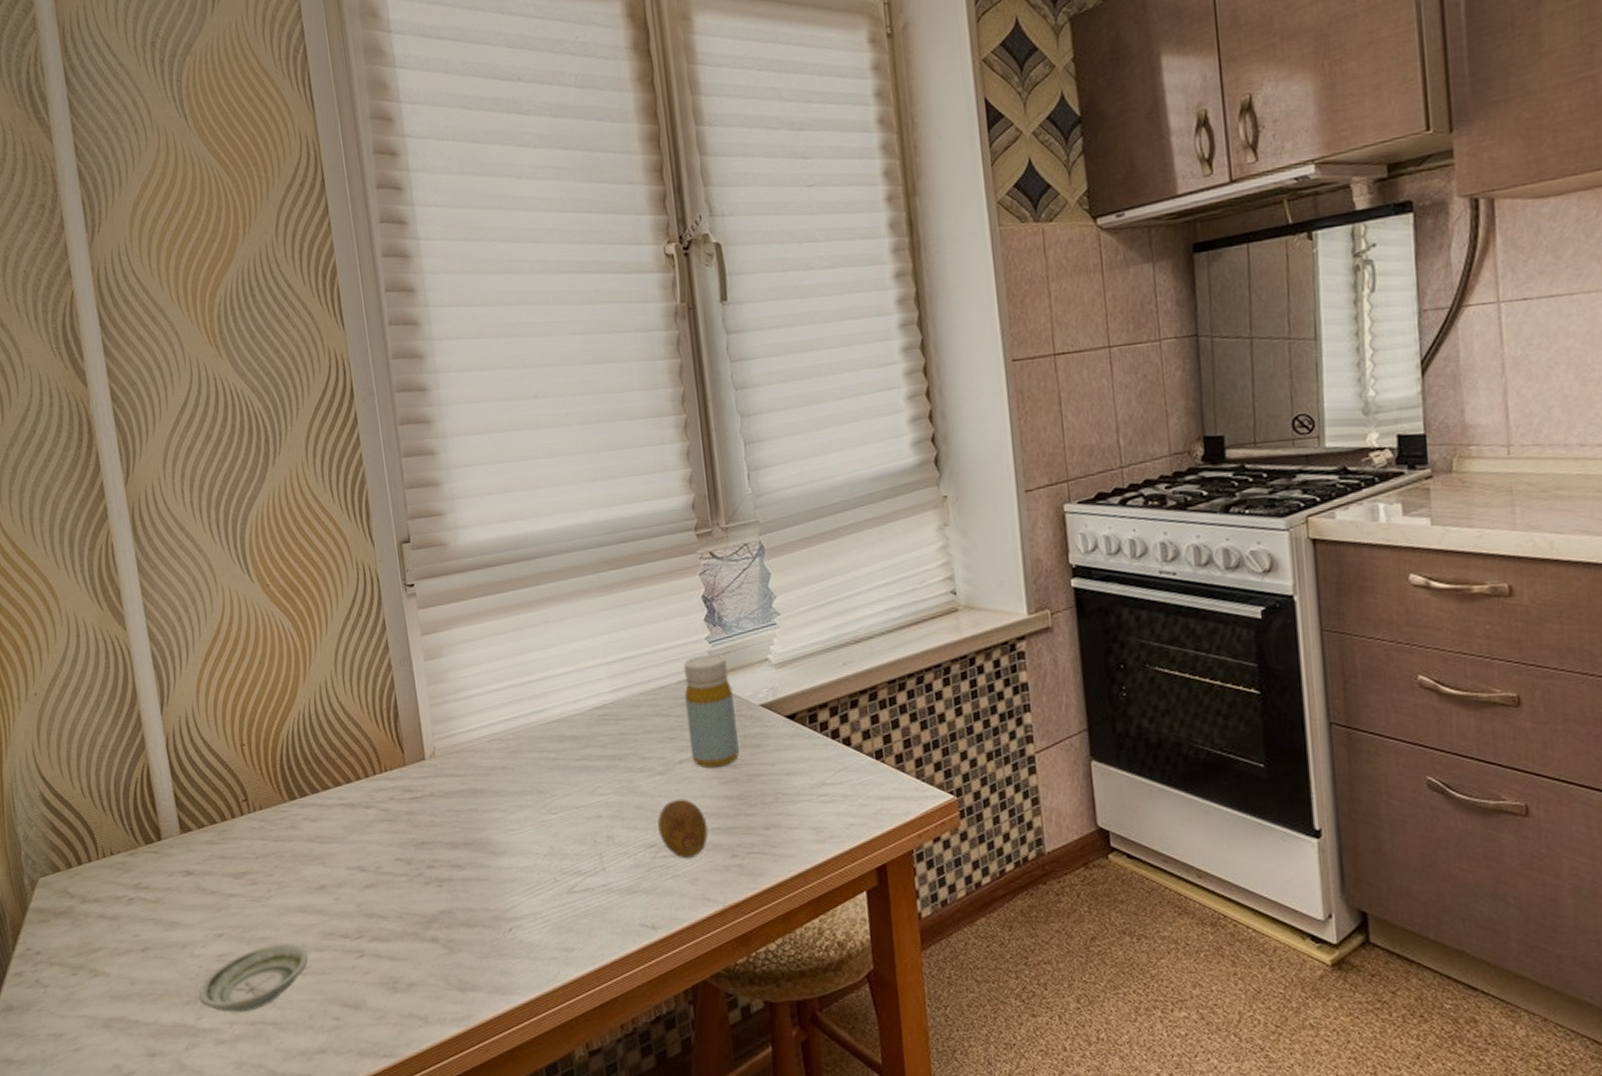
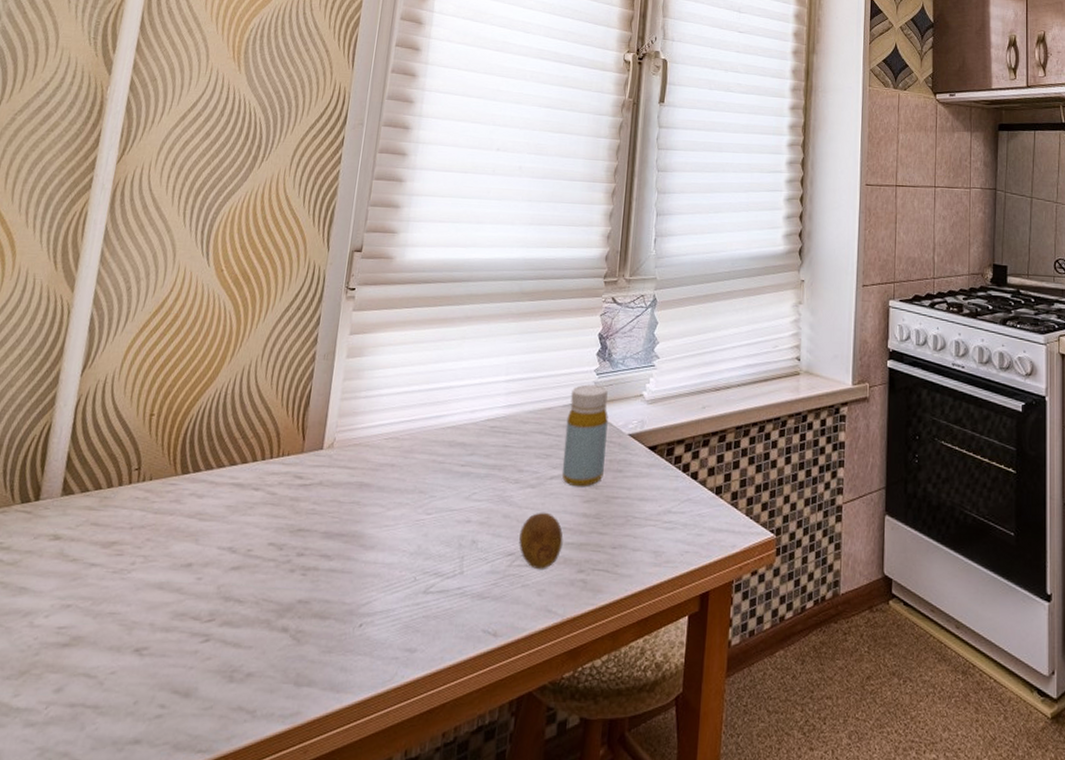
saucer: present [198,944,308,1012] -> none [22,621,153,692]

